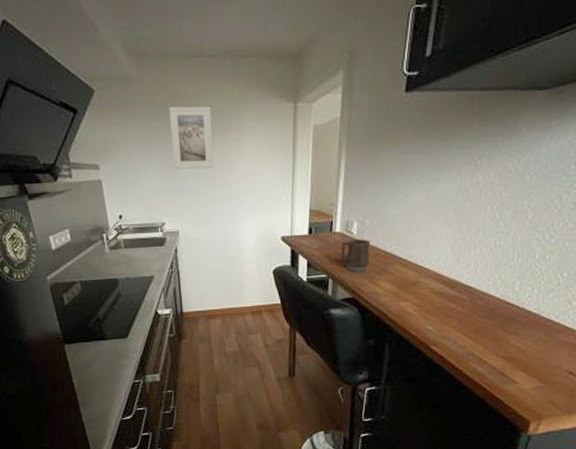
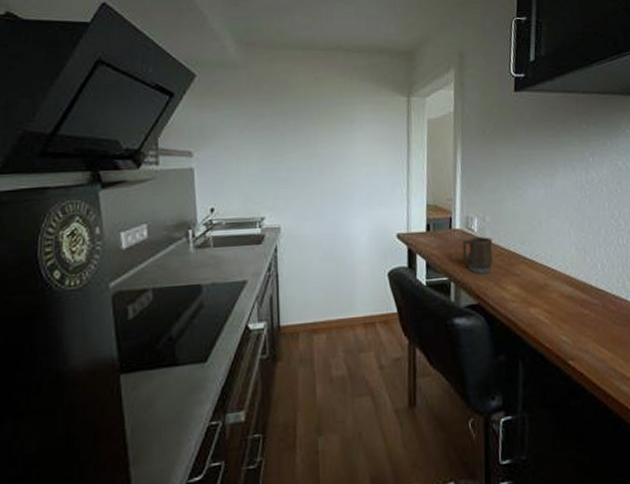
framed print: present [169,106,214,170] -> none [277,94,323,159]

